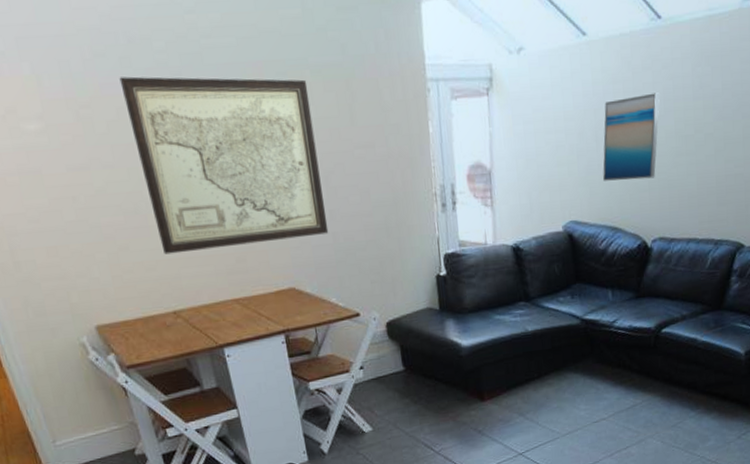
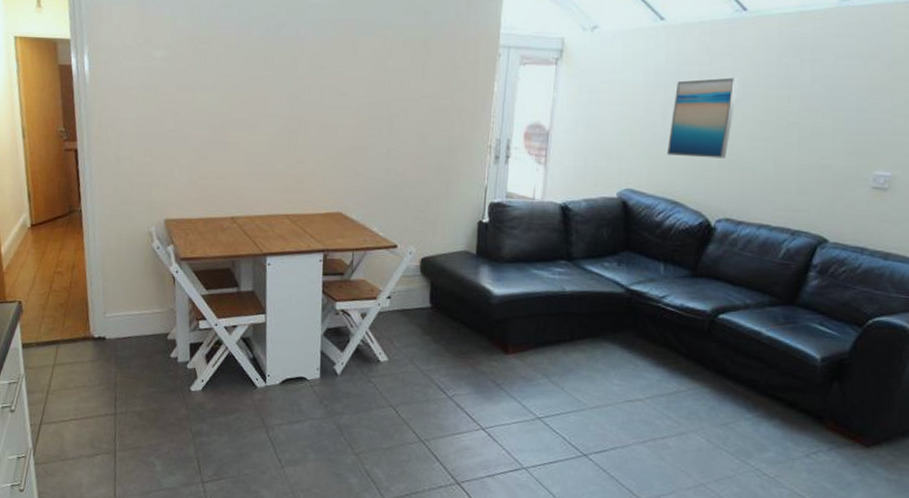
wall art: present [119,76,329,255] -> none [235,23,390,169]

